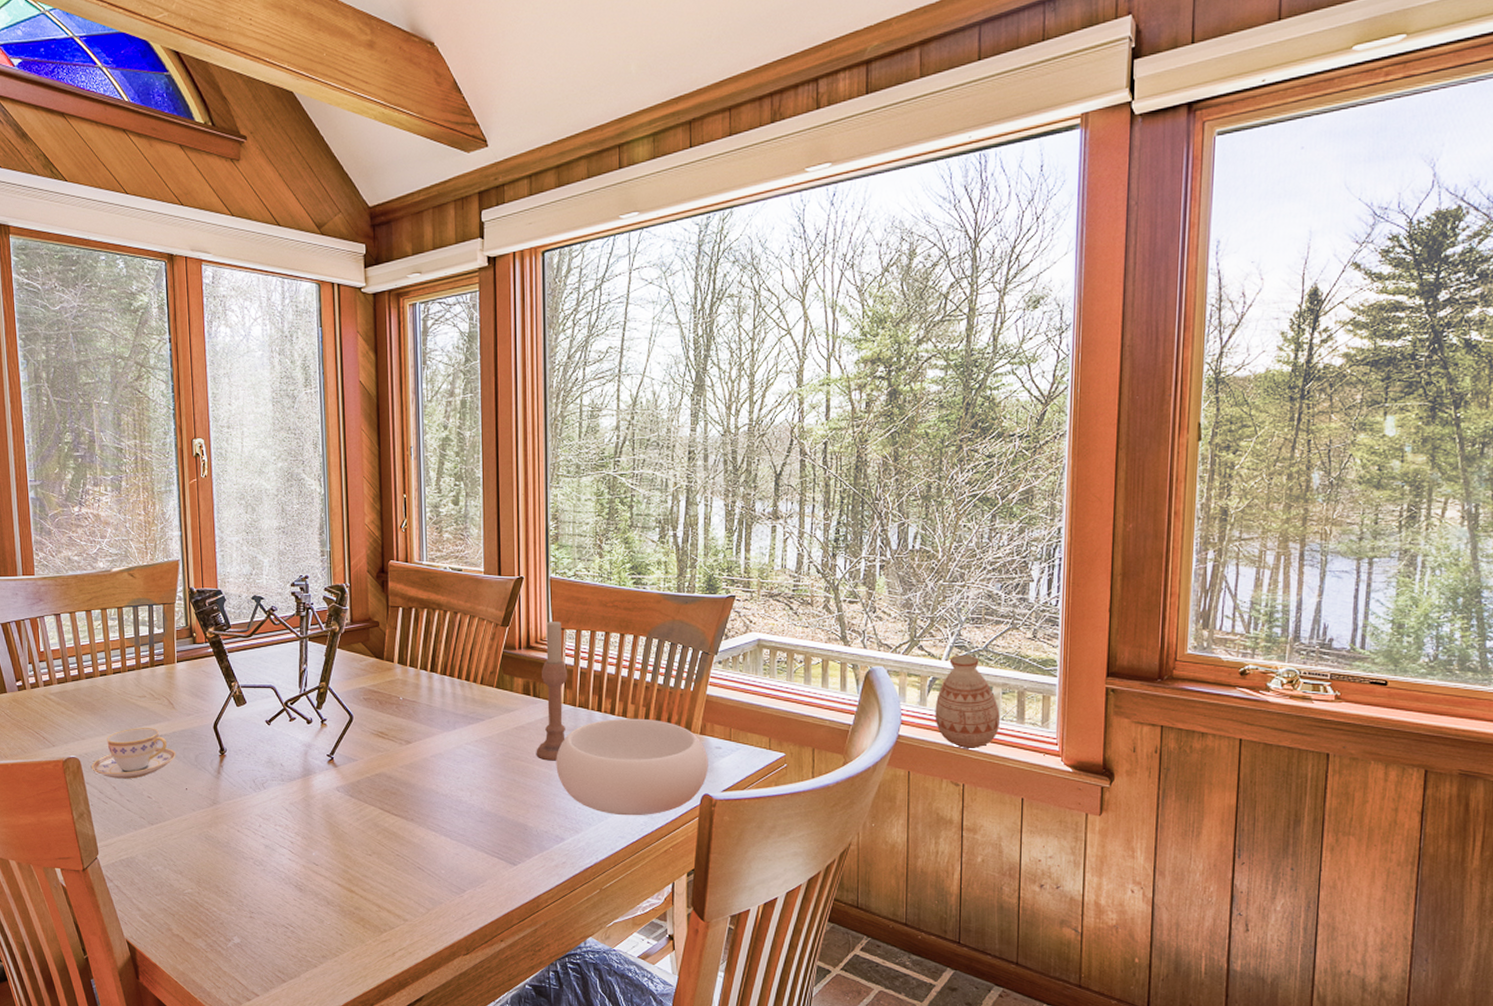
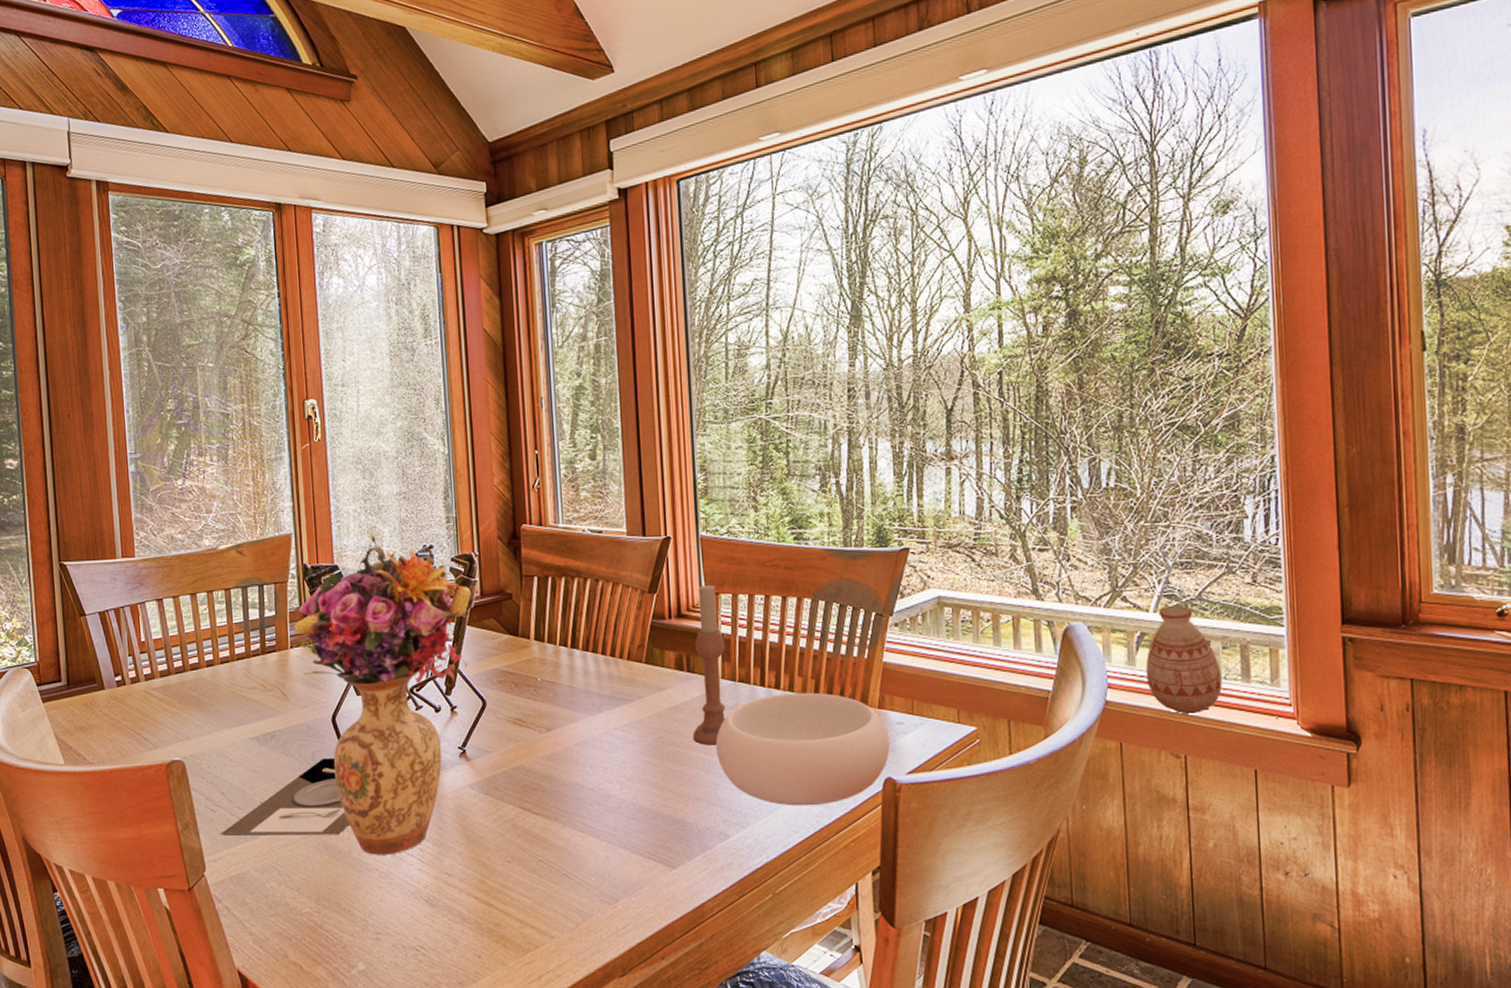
teacup: present [91,728,176,779] -> none [198,723,291,783]
place setting: none [112,760,228,827] -> present [221,758,349,836]
flower arrangement: none [178,562,346,846] -> present [292,532,476,855]

